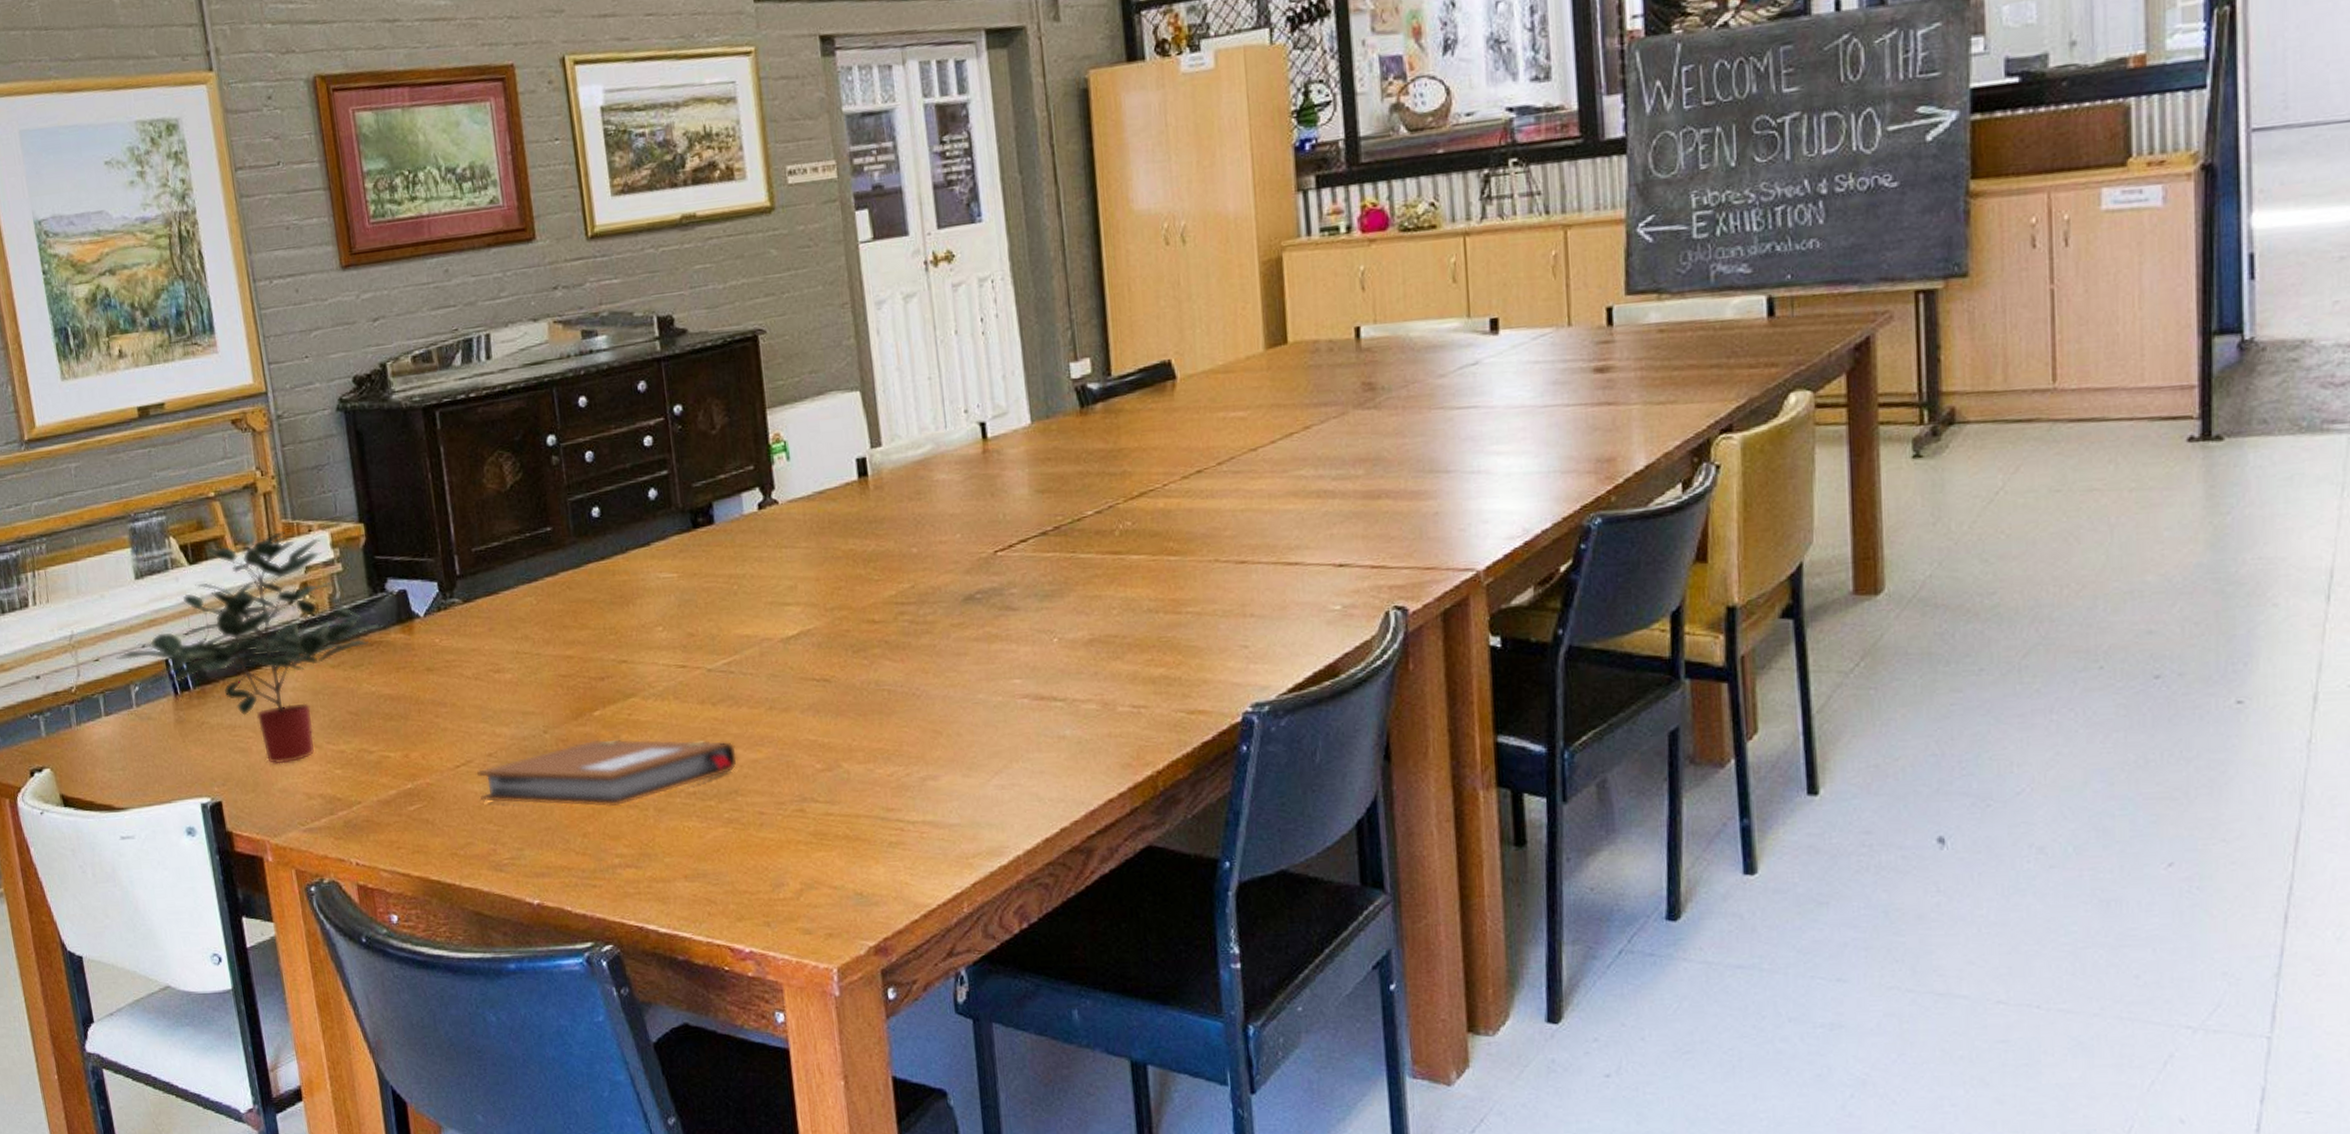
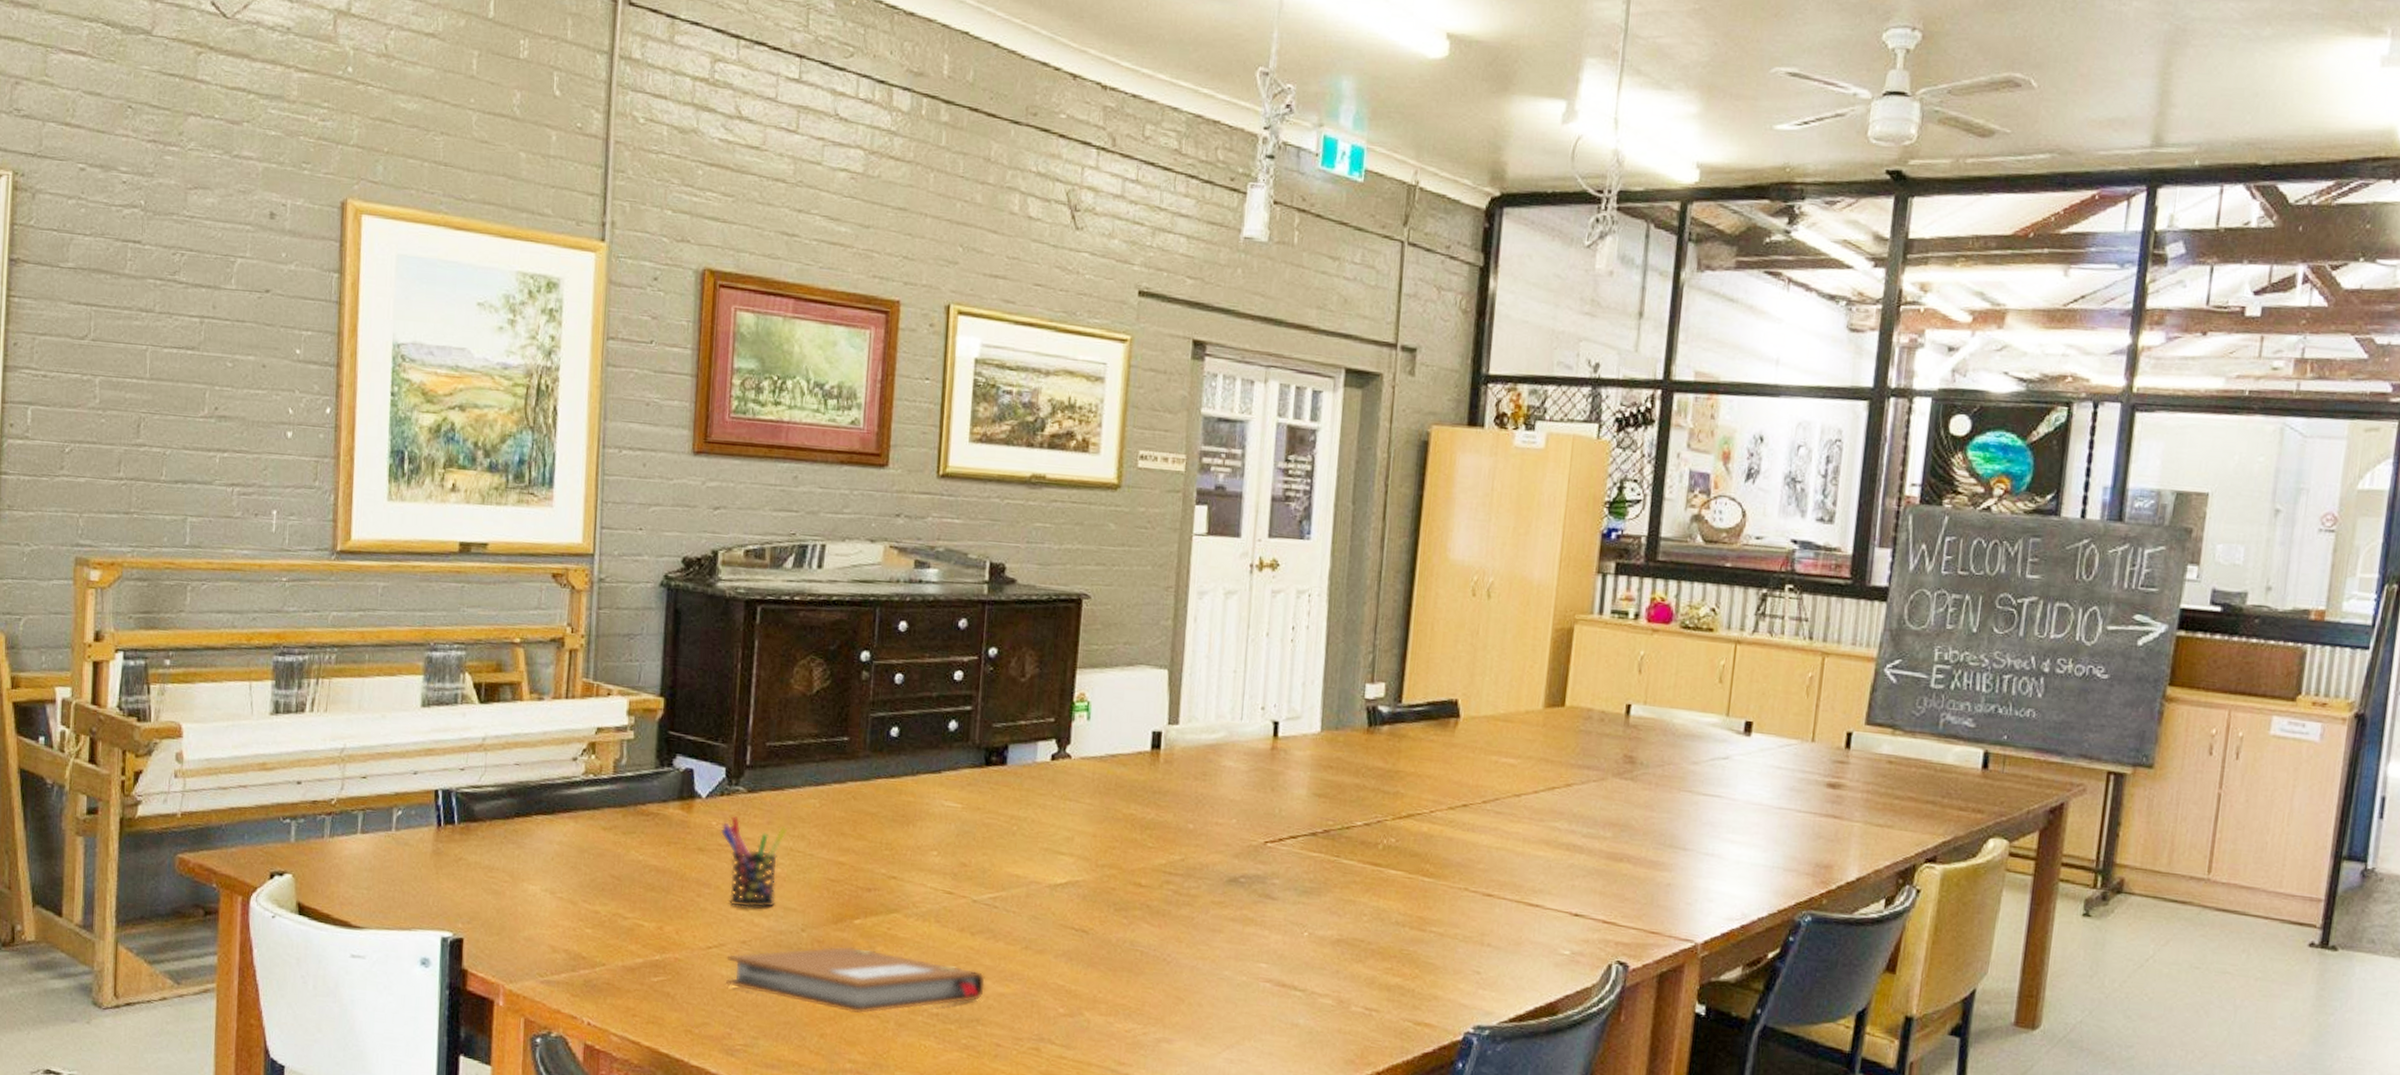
potted plant: present [116,531,388,765] -> none [384,689,667,914]
pen holder: none [445,629,513,720] -> present [720,816,787,908]

